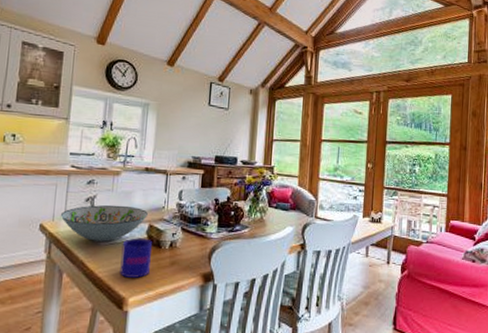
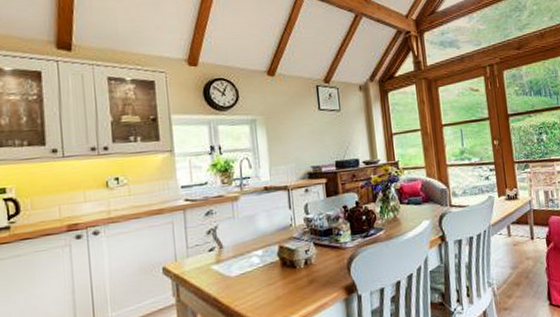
decorative bowl: present [60,204,148,242] -> none [182,230,276,275]
mug: present [120,238,152,278] -> none [254,261,289,306]

